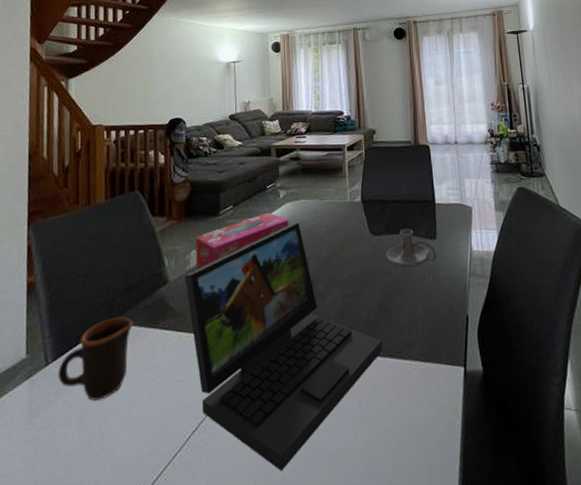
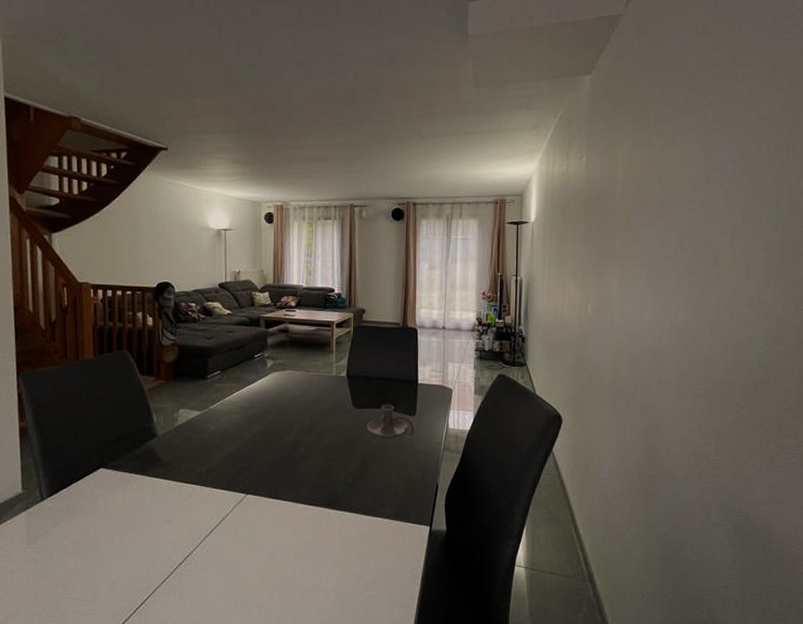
mug: present [58,316,133,401] -> none [53,463,124,533]
laptop: present [185,222,382,471] -> none [173,391,357,599]
tissue box: present [195,212,289,269] -> none [183,380,275,427]

